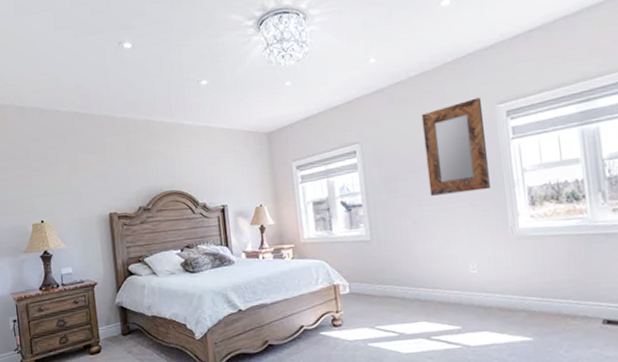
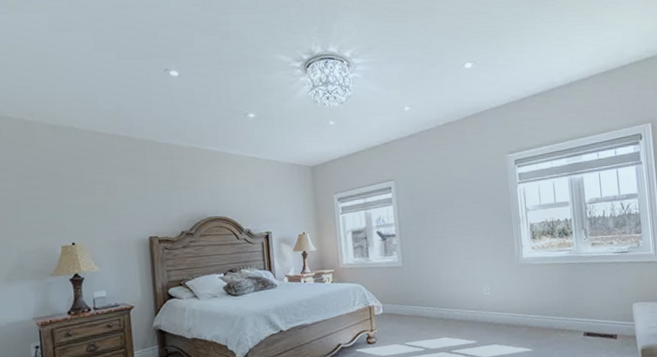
home mirror: present [421,97,492,196] -> none [447,147,502,229]

